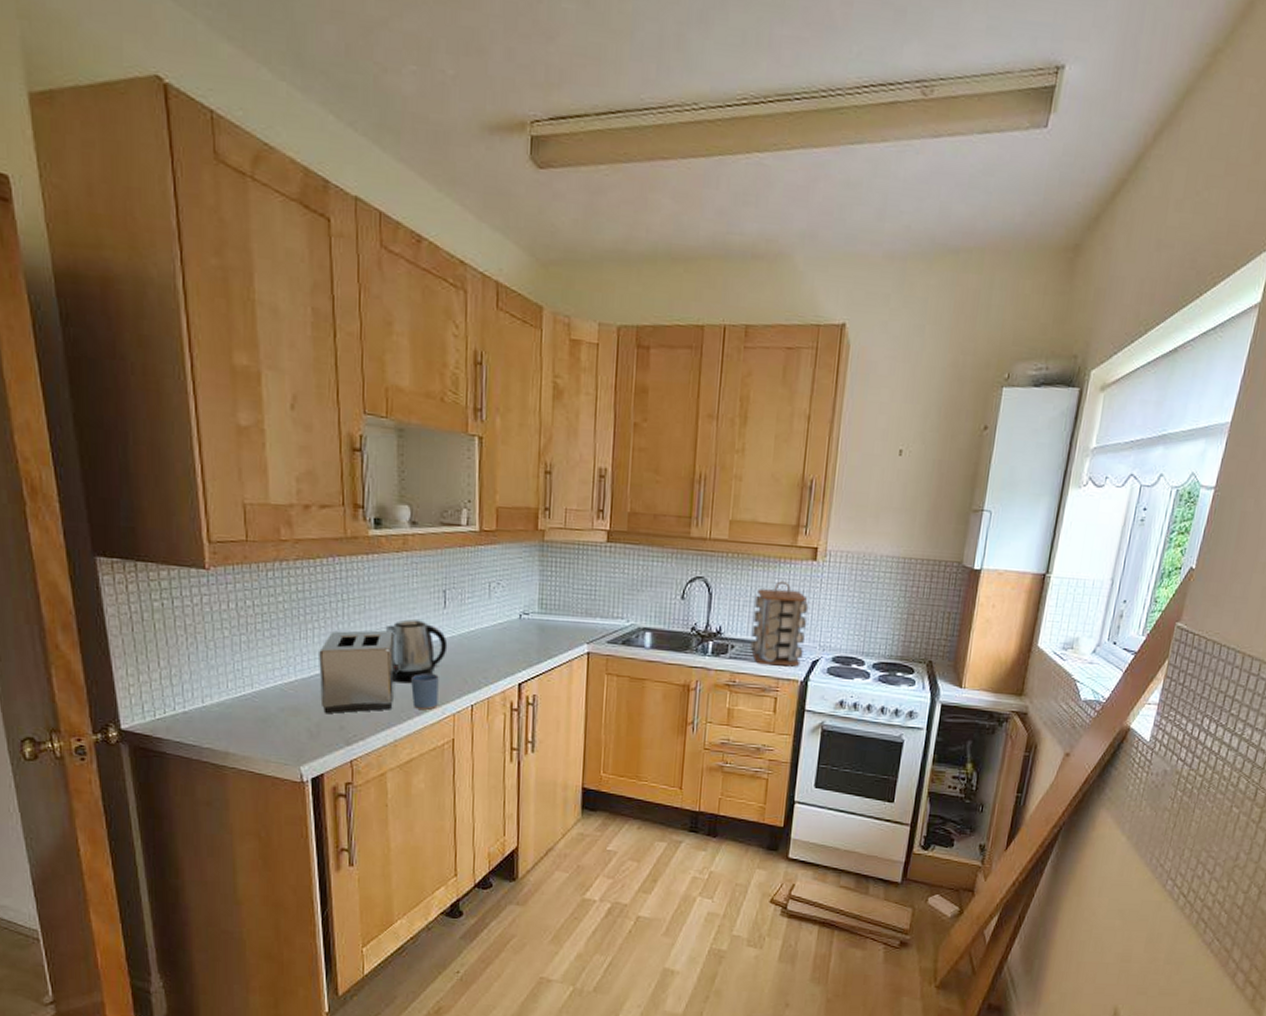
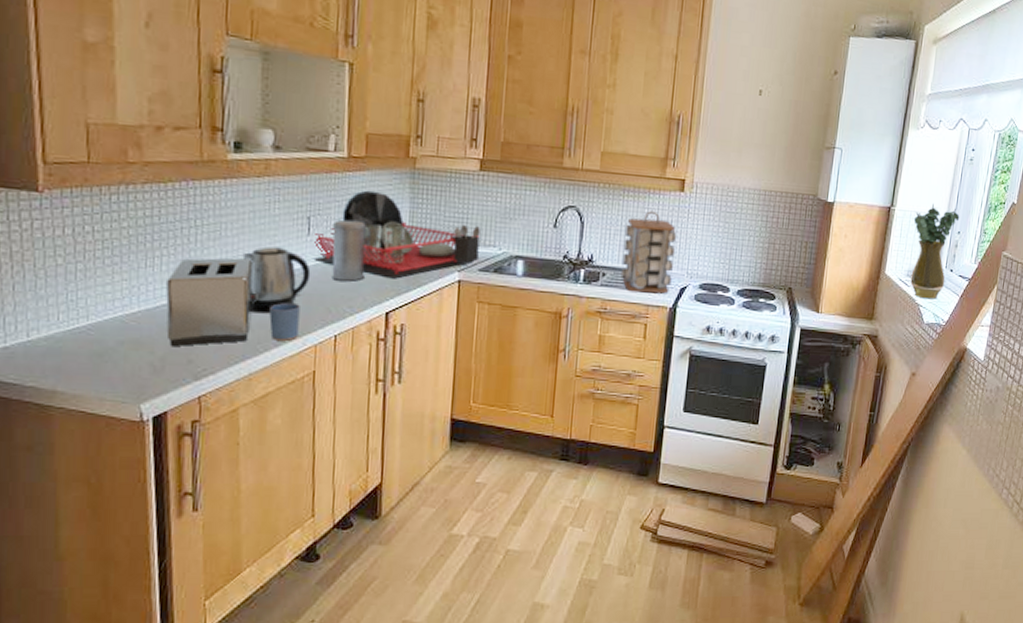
dish rack: none [450,563,608,651] -> present [313,190,480,279]
canister: none [467,593,498,653] -> present [331,219,366,282]
vase: none [1066,569,1127,675] -> present [910,203,960,299]

